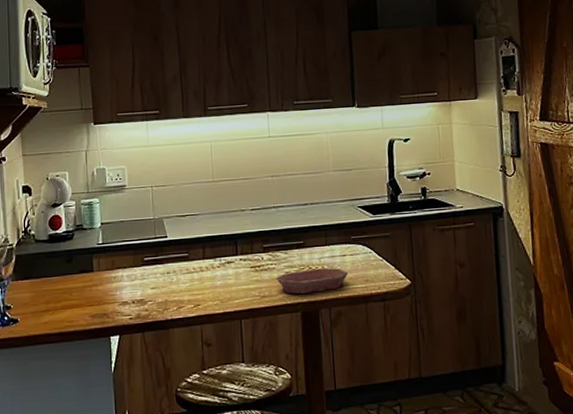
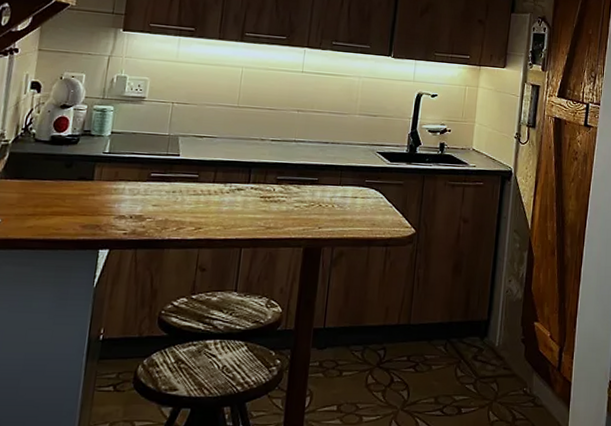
bowl: present [276,268,349,294] -> none [284,206,357,230]

